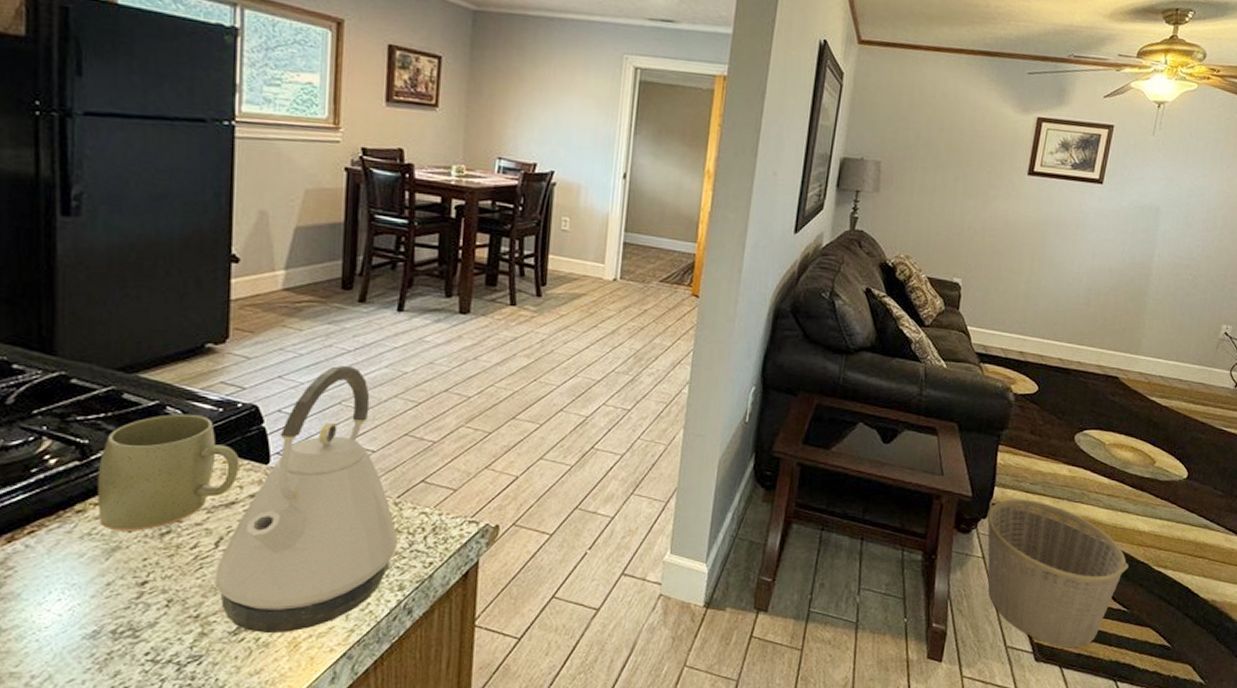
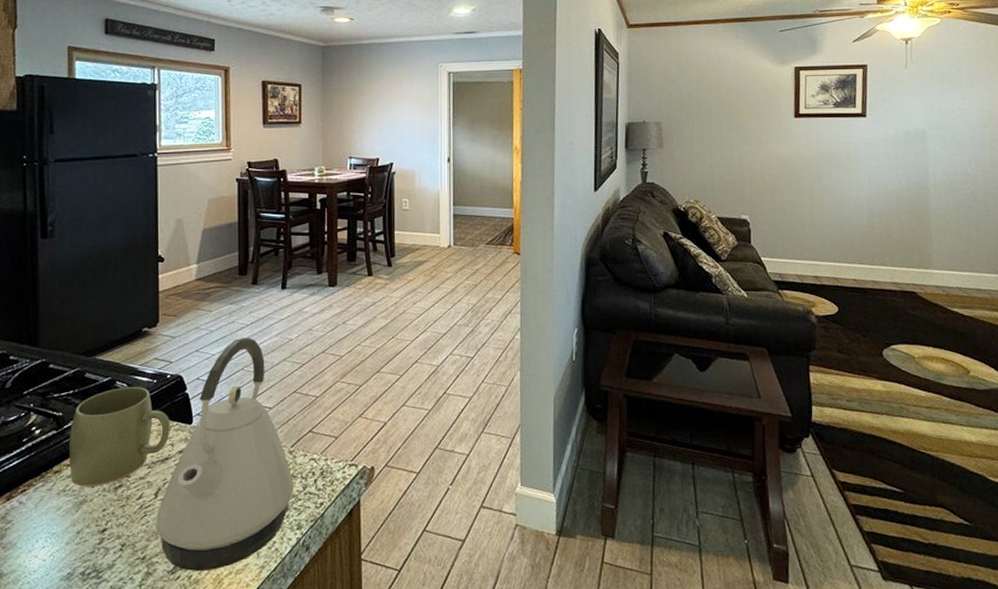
basket: present [987,498,1129,647] -> none [809,416,963,565]

